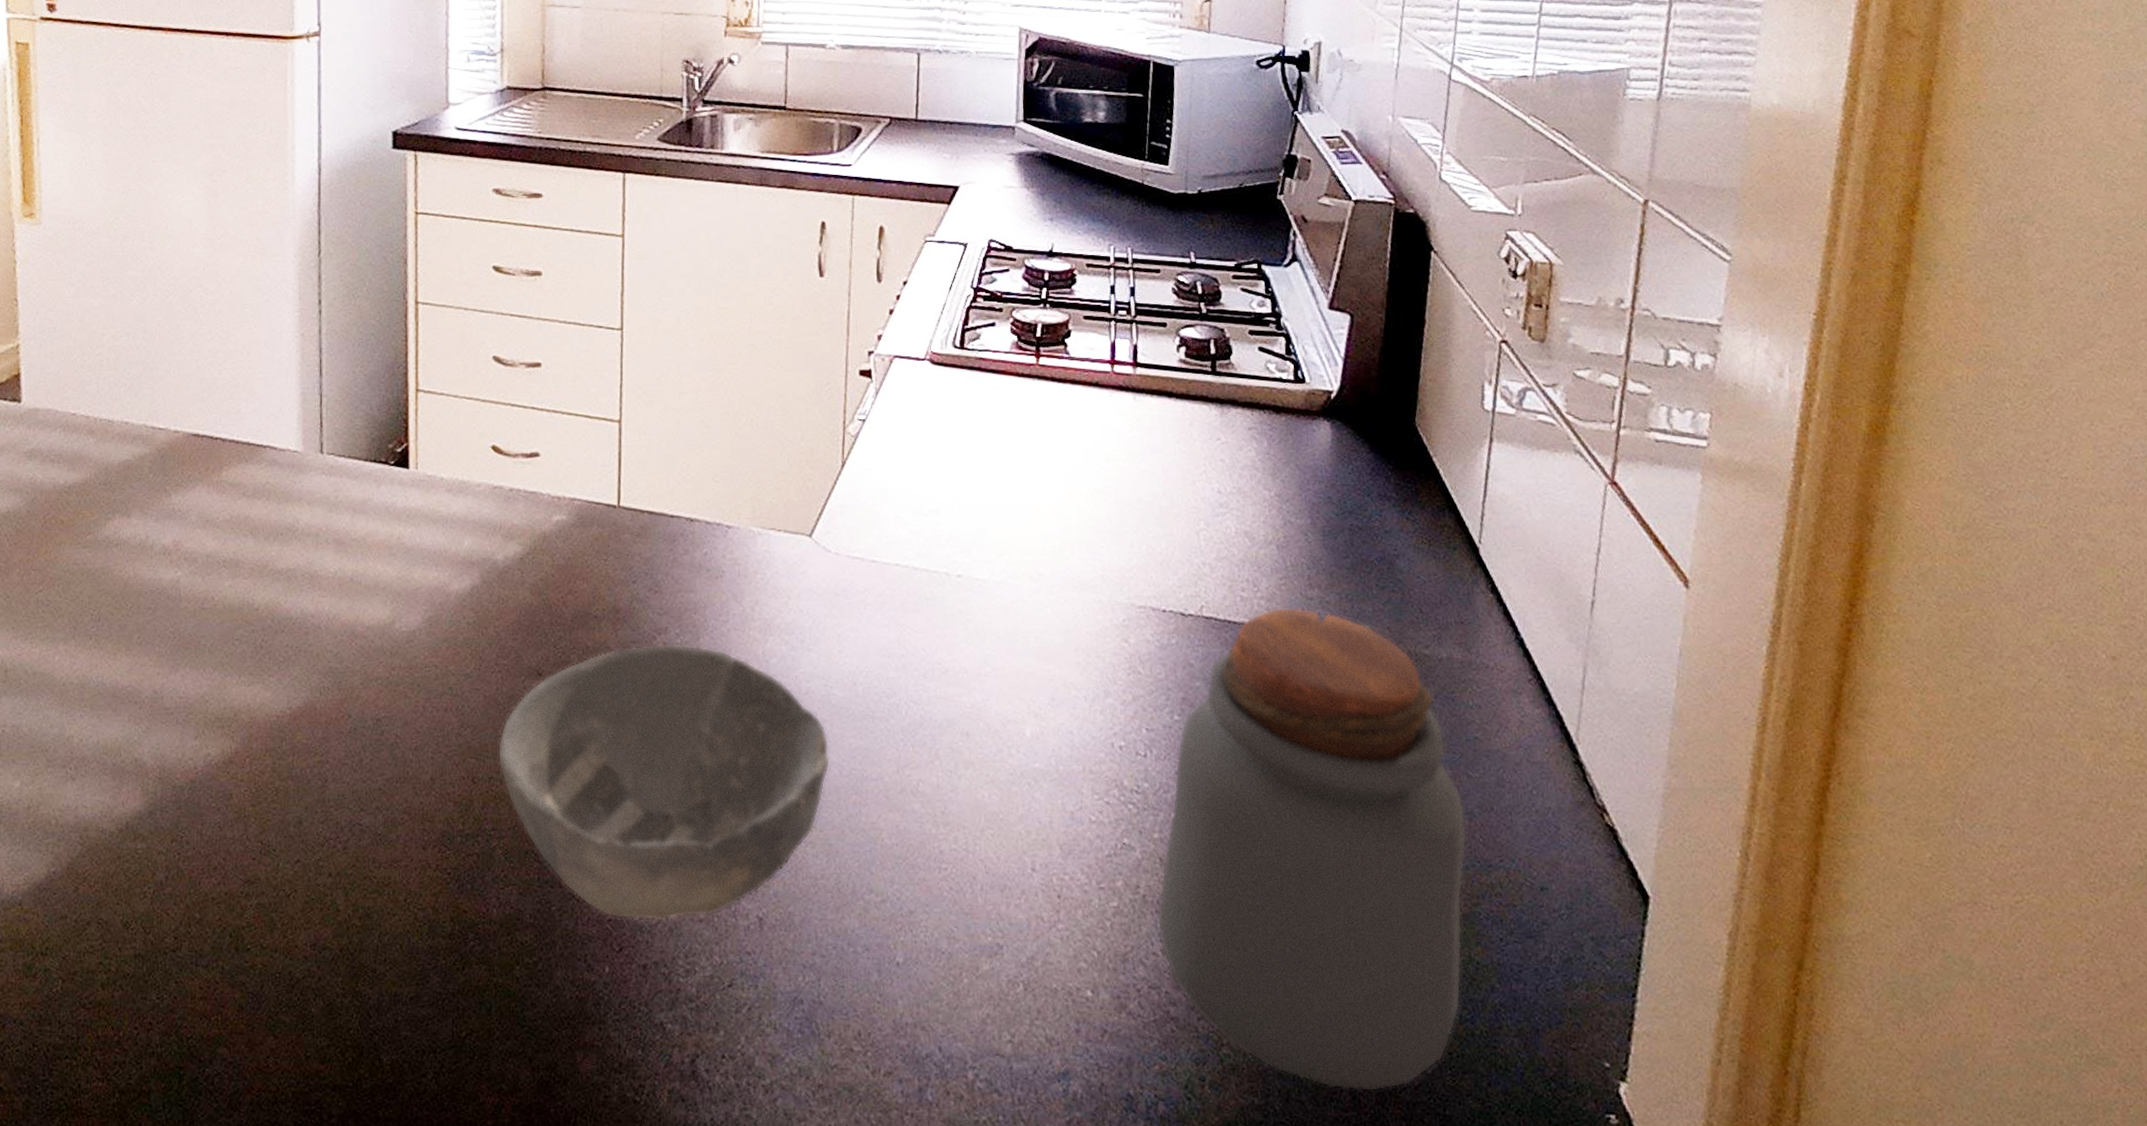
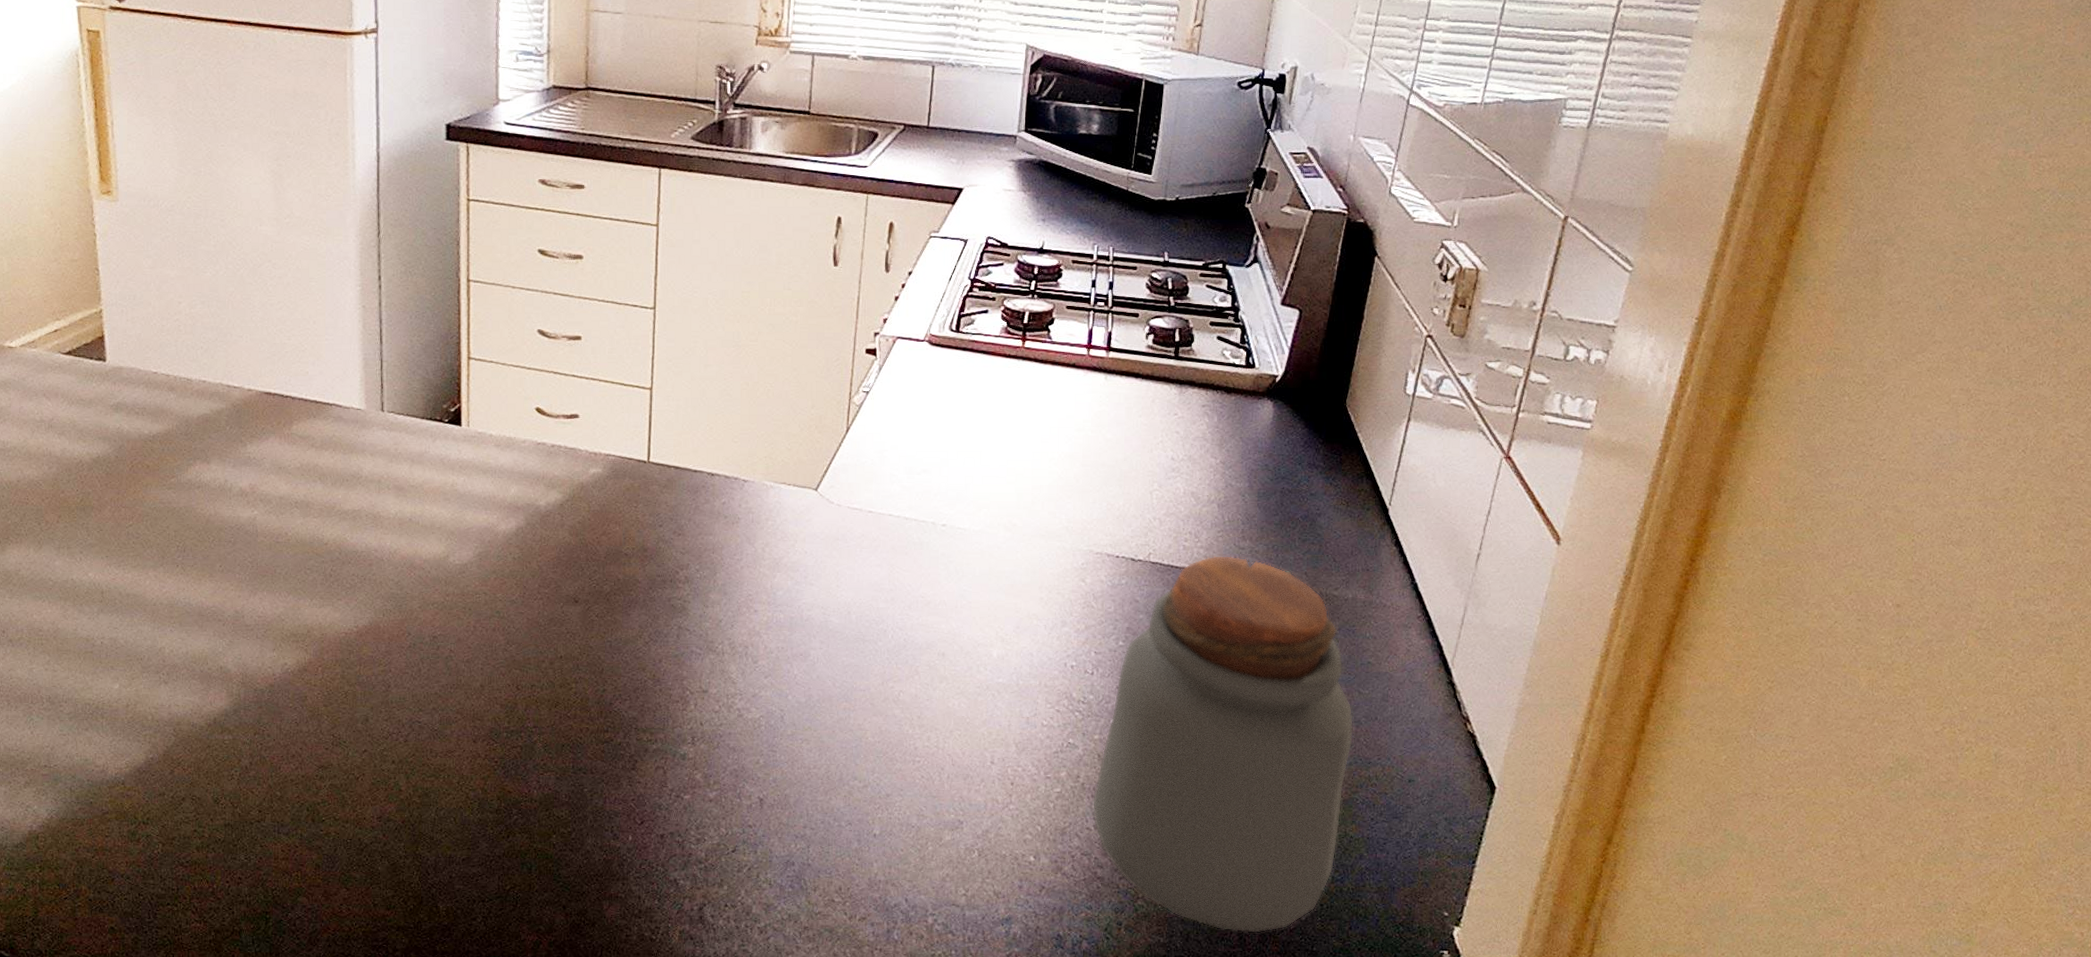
bowl: present [497,644,831,921] -> none [539,578,826,801]

